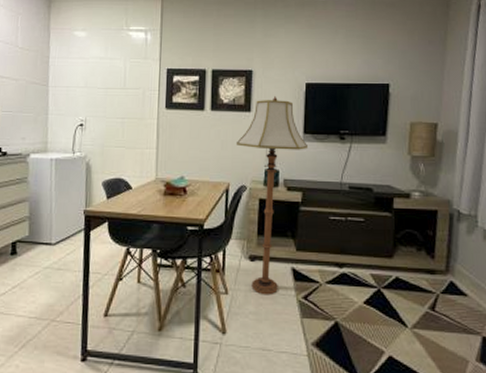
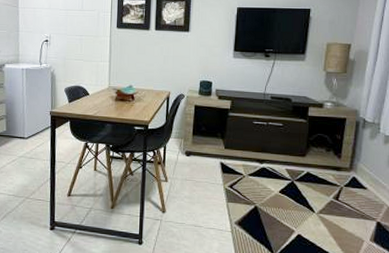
floor lamp: present [236,95,309,295] -> none [176,17,238,184]

